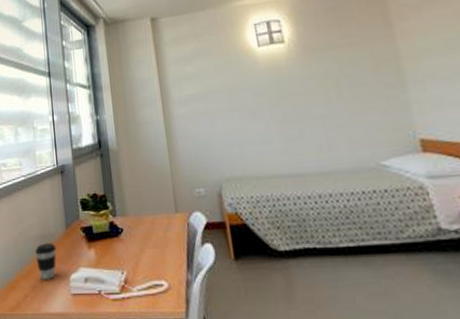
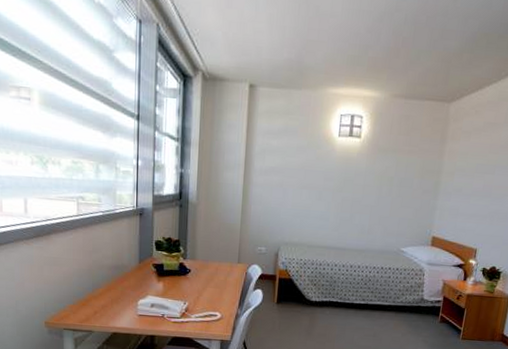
coffee cup: present [35,243,57,279] -> none [108,272,128,302]

